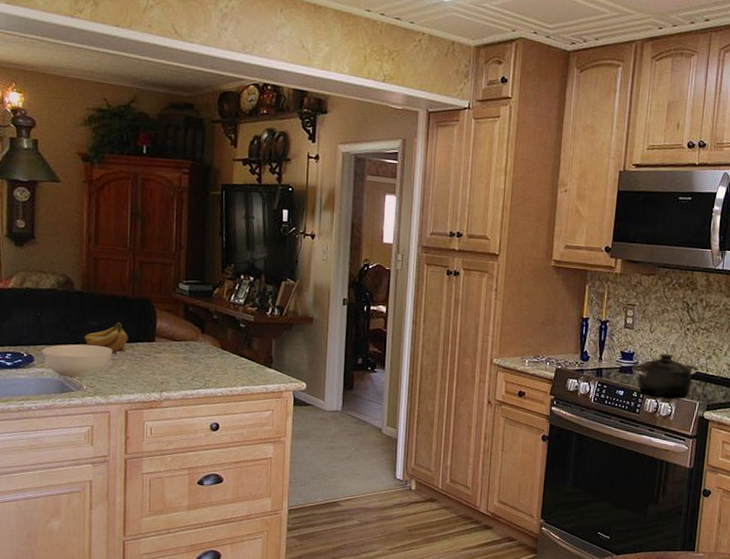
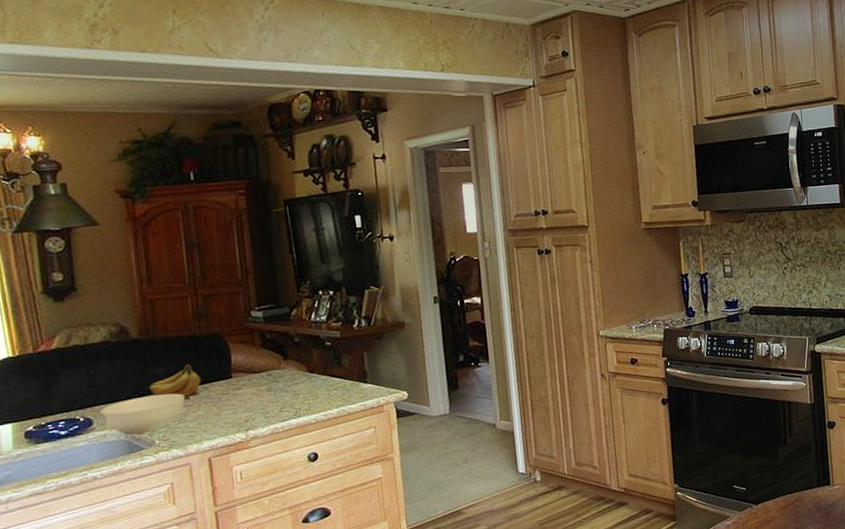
saucepan: present [632,353,699,400] -> none [738,295,802,342]

